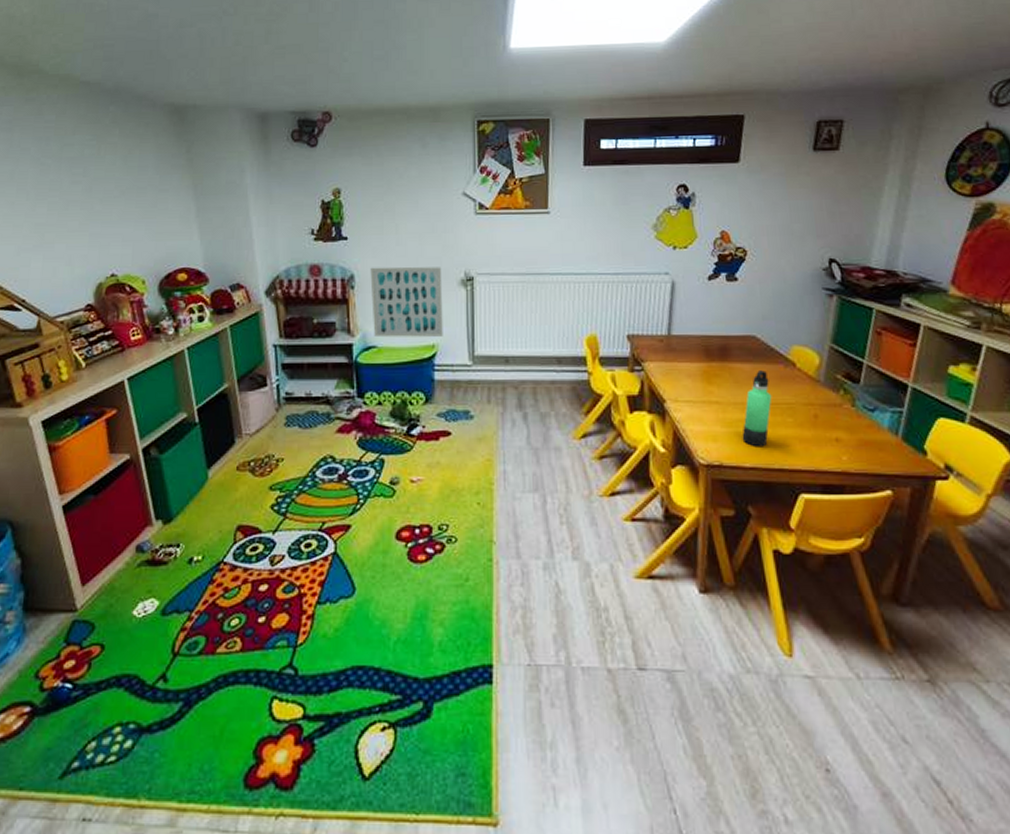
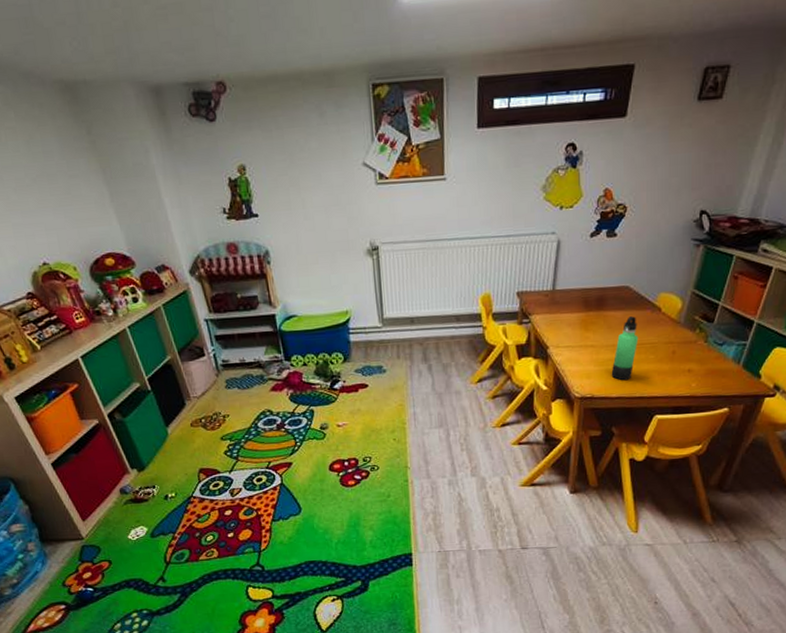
wall art: present [370,266,443,338] -> none [283,238,355,308]

